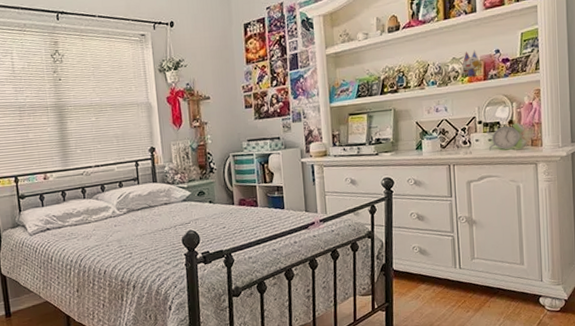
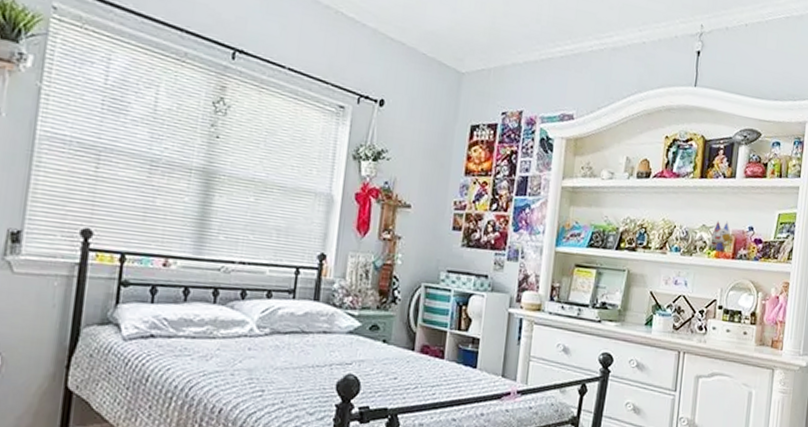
alarm clock: present [486,123,531,151] -> none [725,316,773,350]

